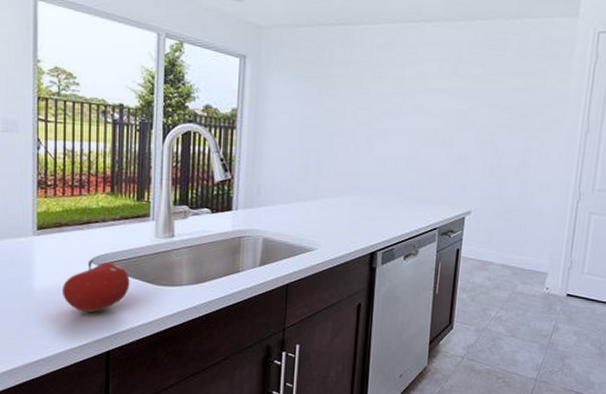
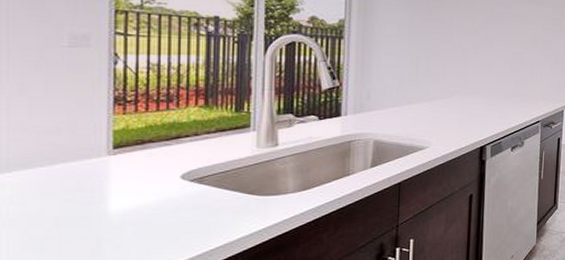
fruit: present [61,259,130,312] -> none [144,175,227,231]

